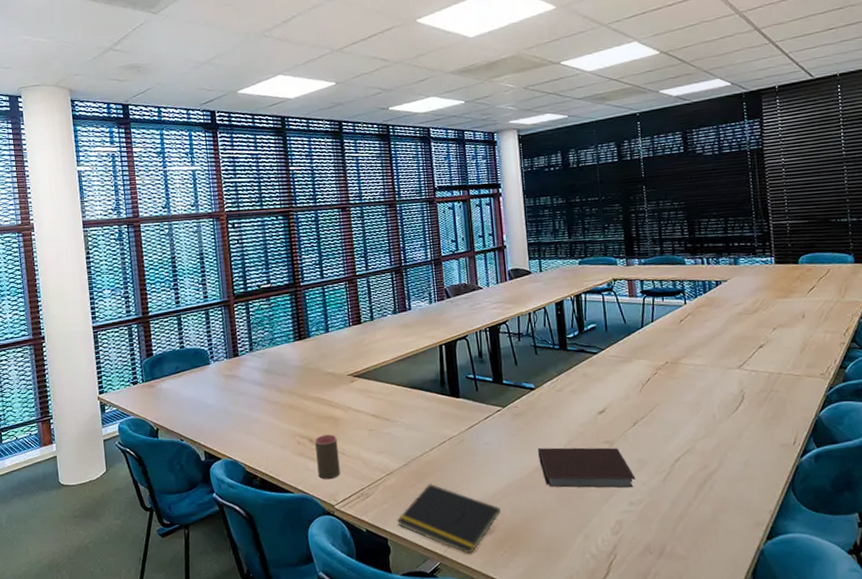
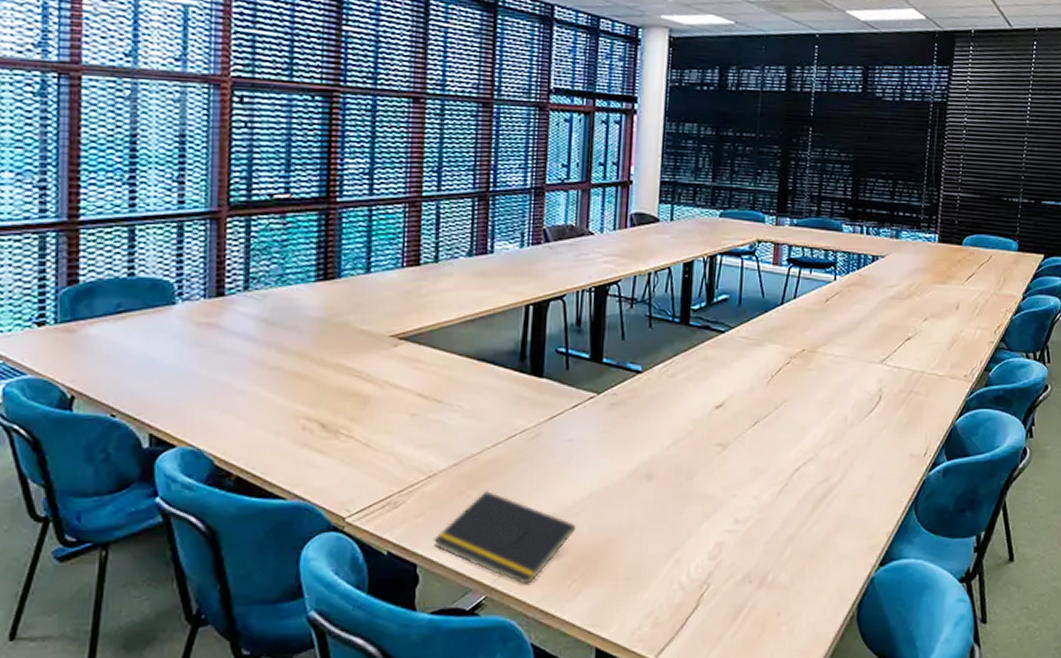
cup: present [315,434,340,480] -> none [327,418,362,482]
notebook: present [538,447,636,488] -> none [634,449,747,503]

